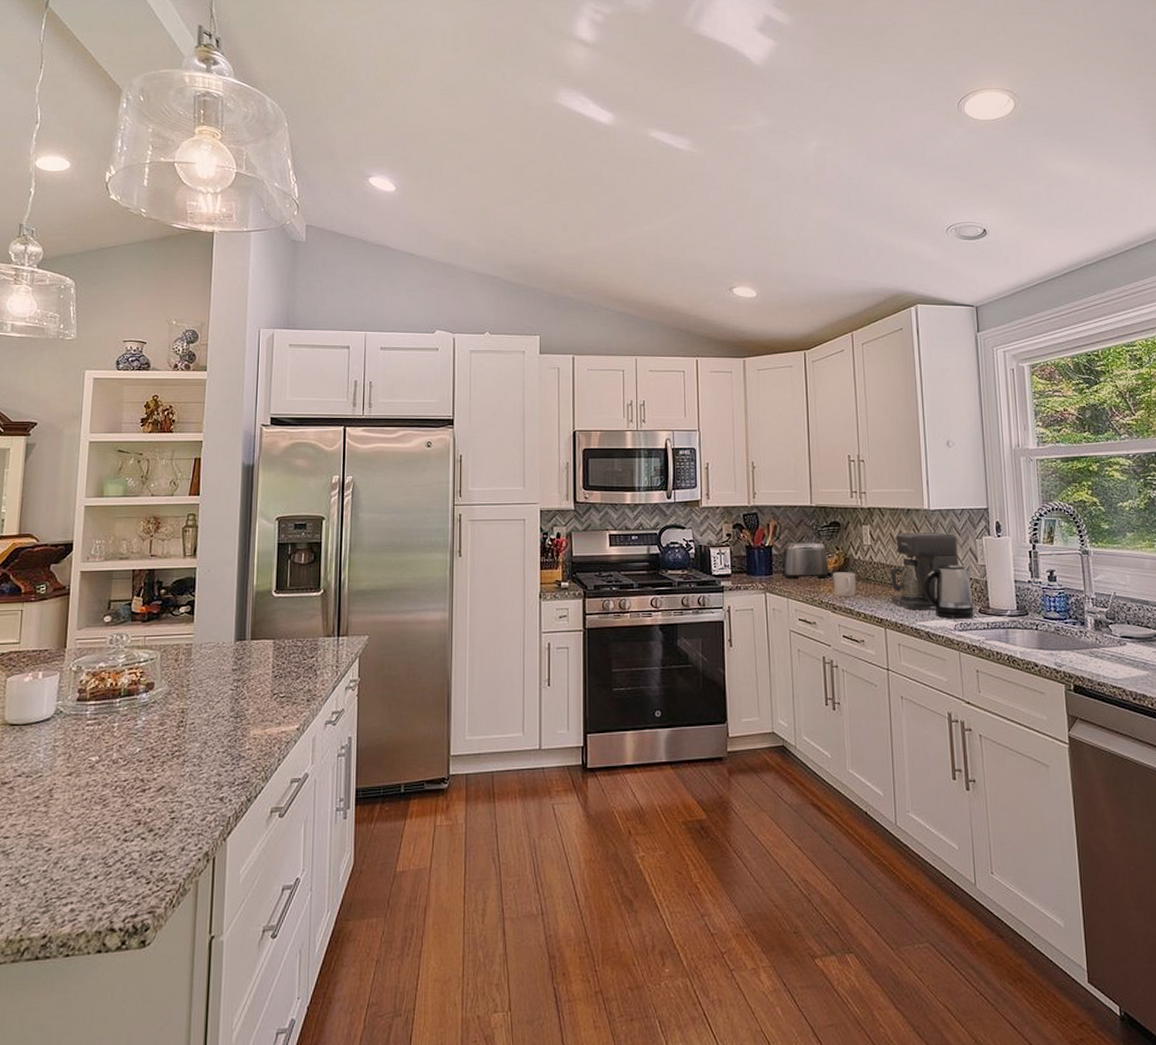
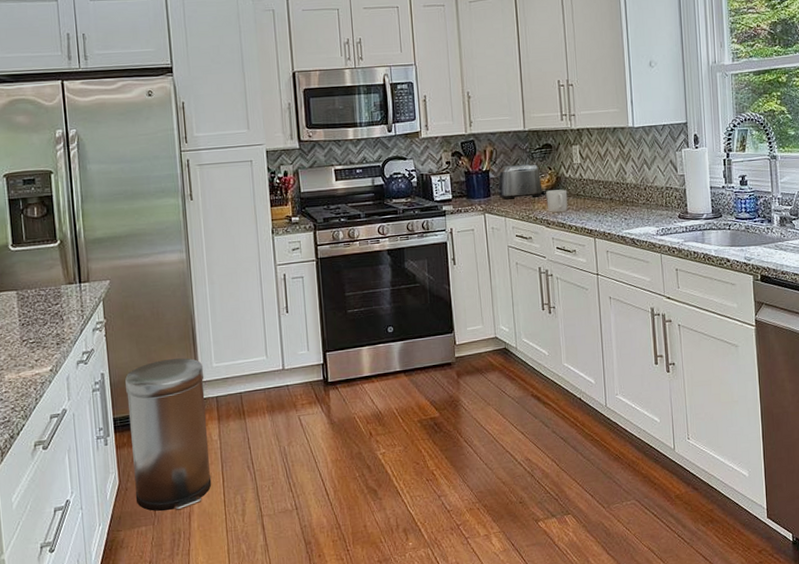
pedal bin: none [369,727,456,903] -> present [125,358,212,511]
coffee maker: present [890,532,959,611] -> none [599,148,661,221]
kettle: present [923,564,974,619] -> none [628,175,674,226]

